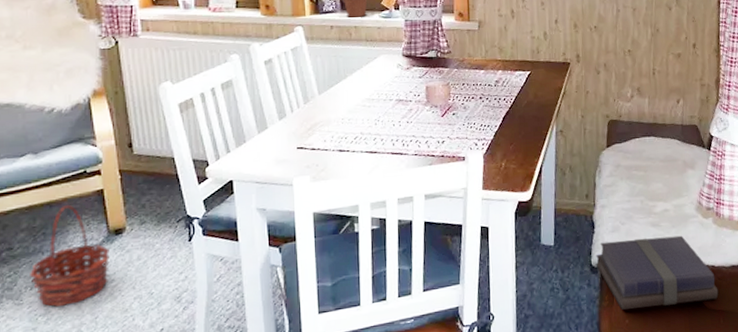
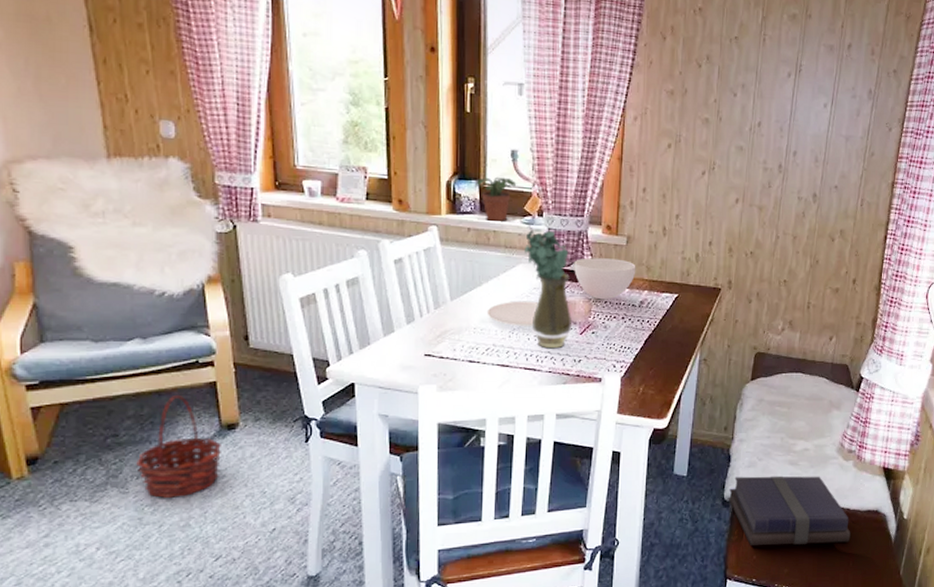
plate: none [353,89,401,115] -> present [486,301,538,327]
vase: none [383,17,434,133] -> present [523,224,573,349]
bowl: none [431,43,490,83] -> present [574,258,636,300]

